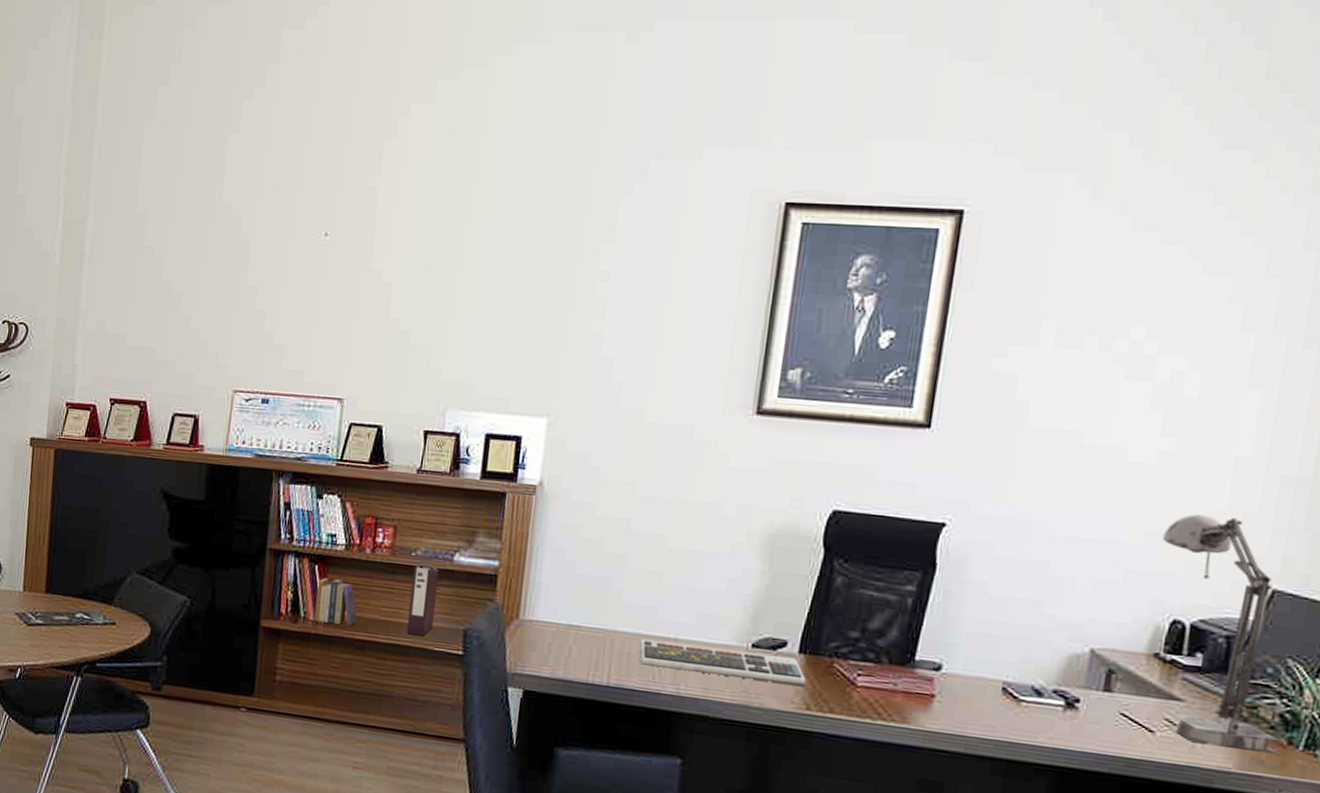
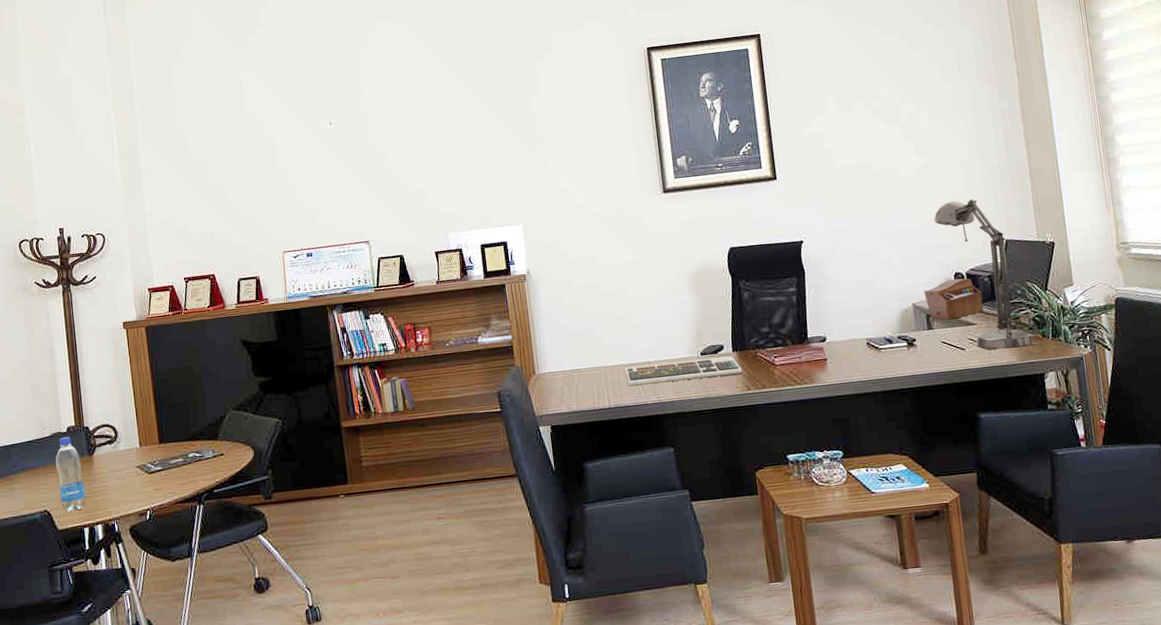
binder: present [407,563,439,637] -> none [450,349,474,406]
sewing box: none [1113,627,1207,686] -> present [924,278,984,321]

